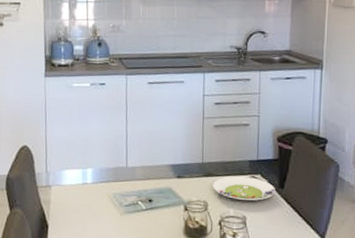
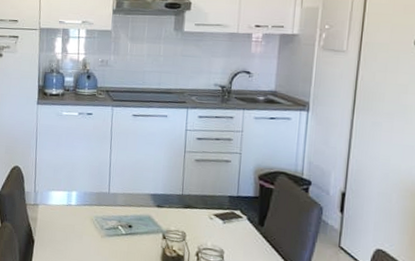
salad plate: present [213,176,276,201] -> none [191,209,256,236]

